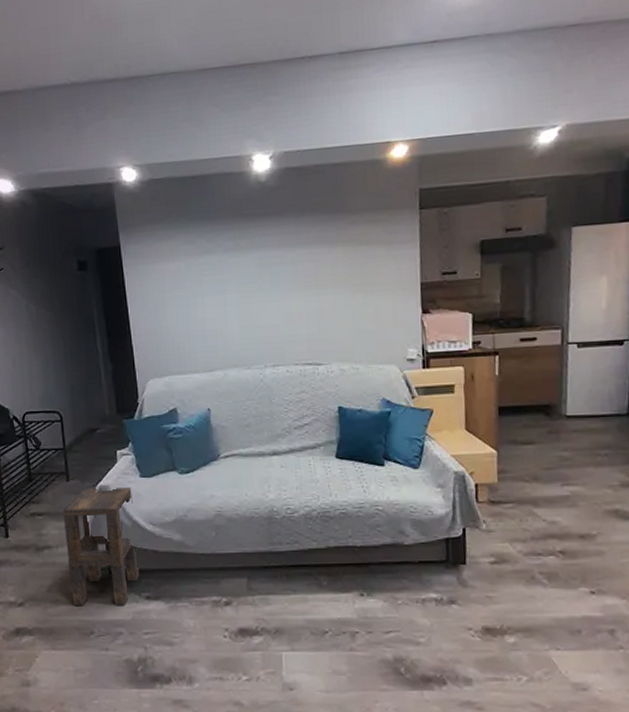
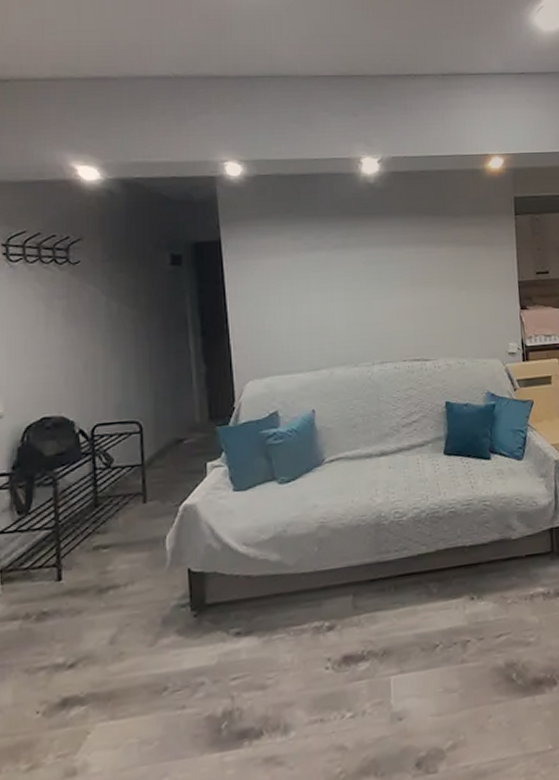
side table: present [62,487,140,606] -> none [136,504,229,658]

